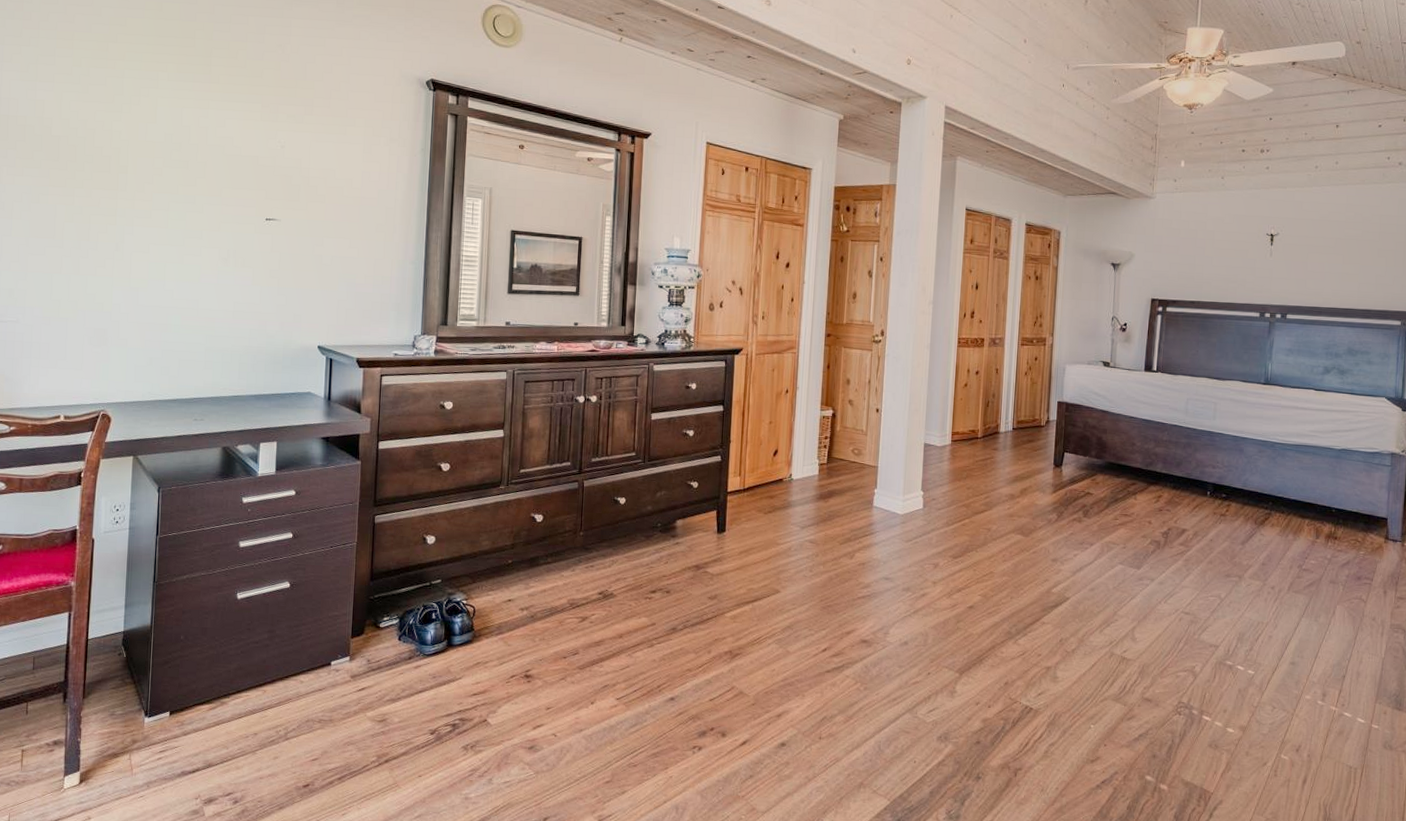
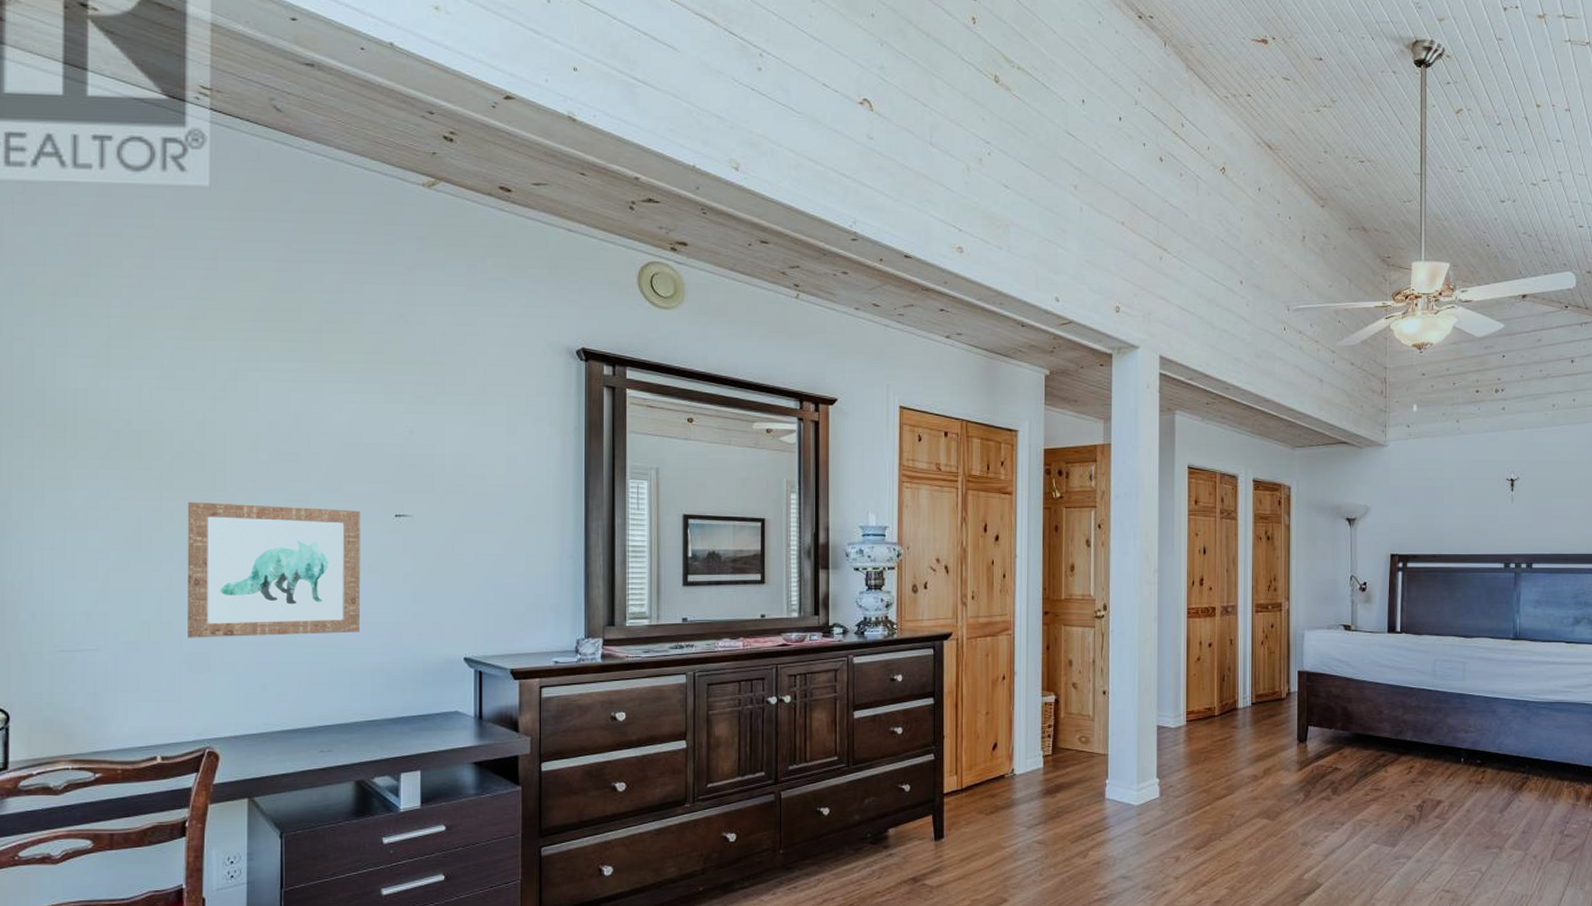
wall art: none [90,198,237,319] -> present [187,501,360,638]

